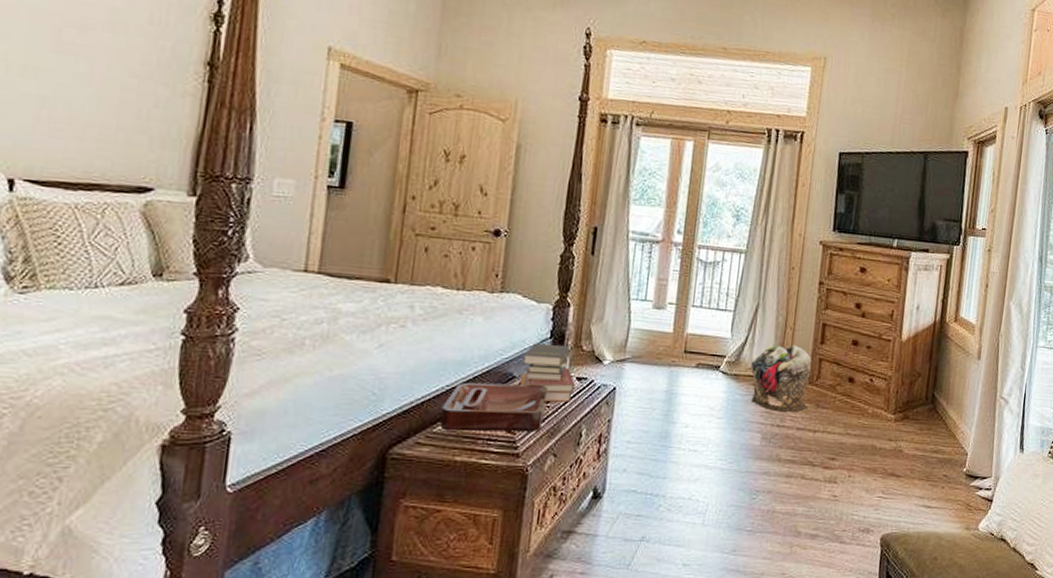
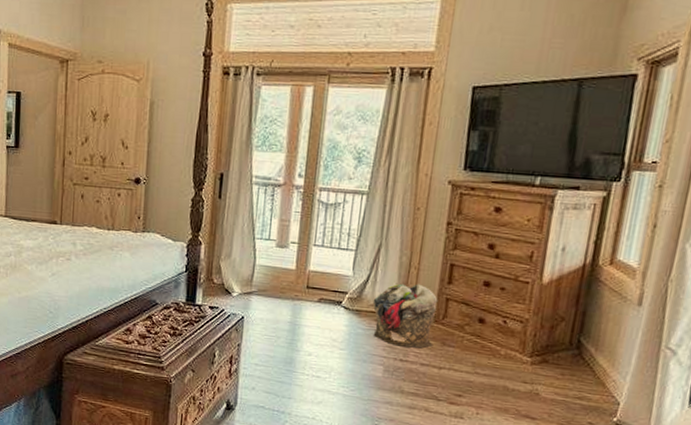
decorative tray: present [440,382,548,433] -> none [101,306,186,351]
books: present [520,343,576,402] -> none [162,275,209,327]

